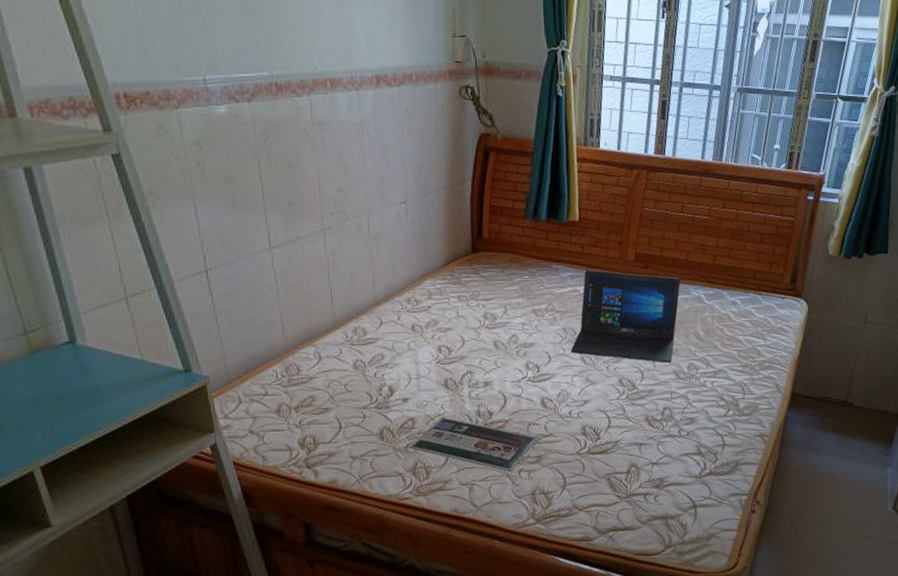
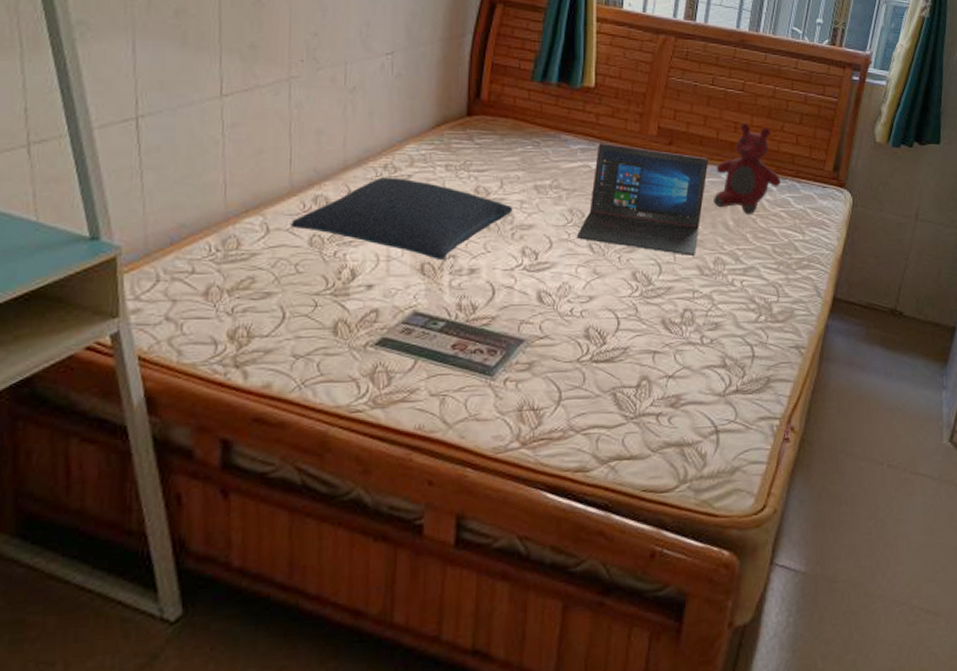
pillow: none [338,309,516,377] -> present [291,177,513,261]
teddy bear: none [686,245,744,326] -> present [714,123,781,215]

